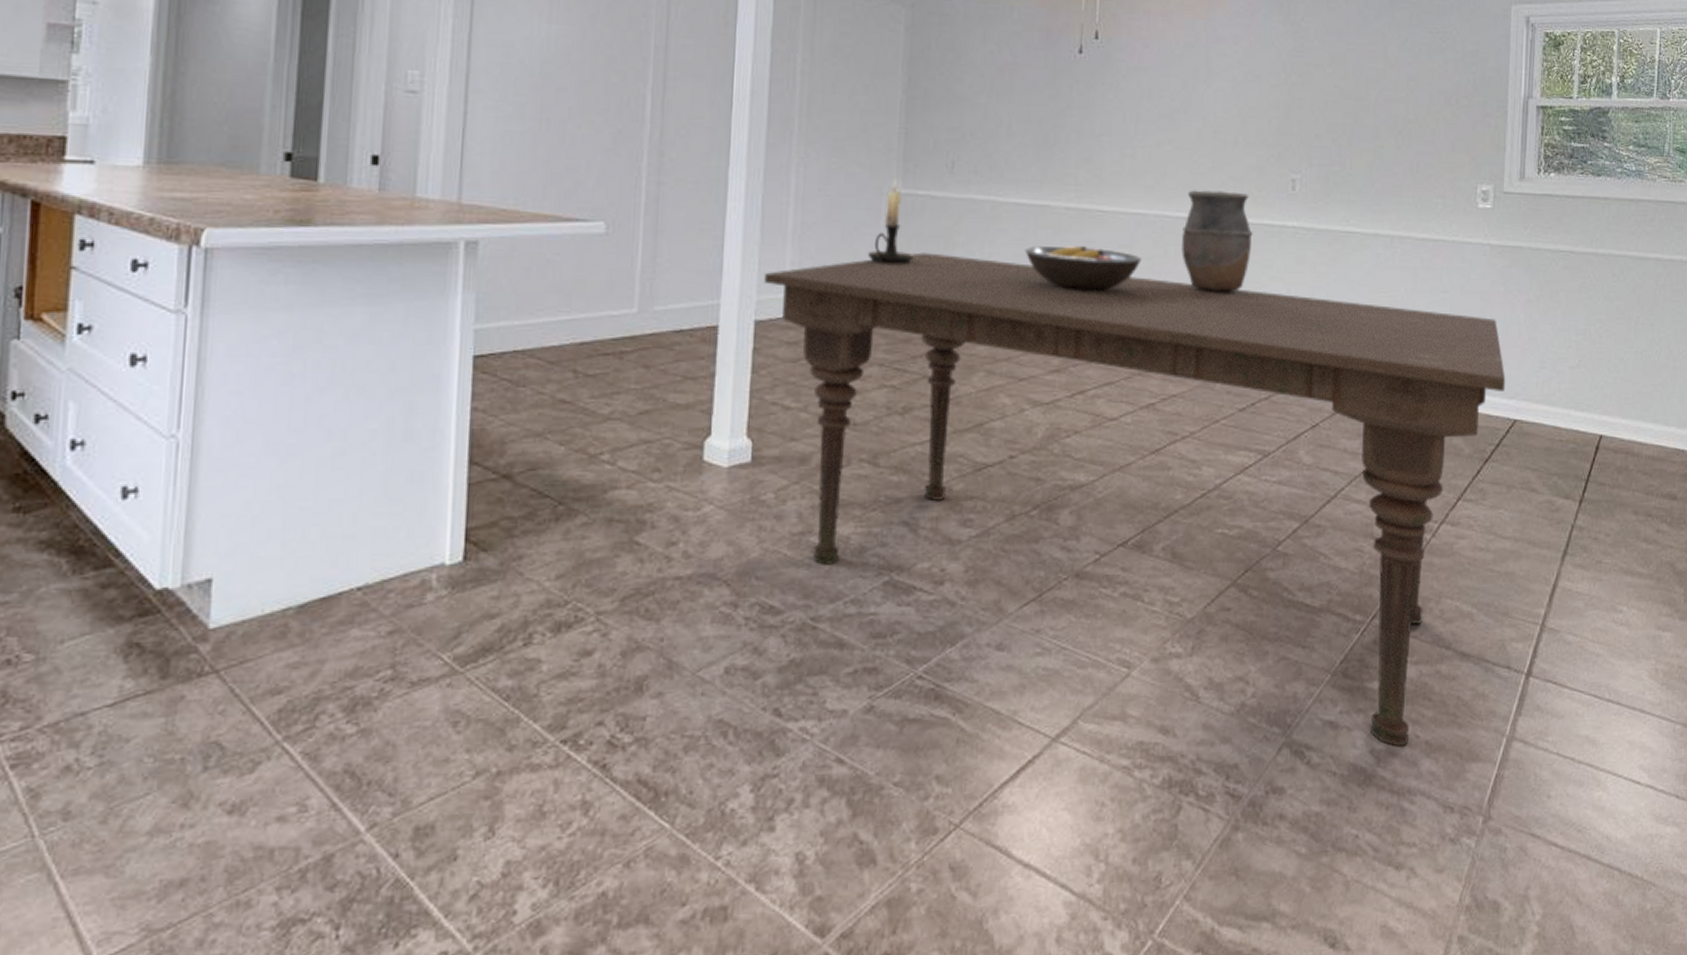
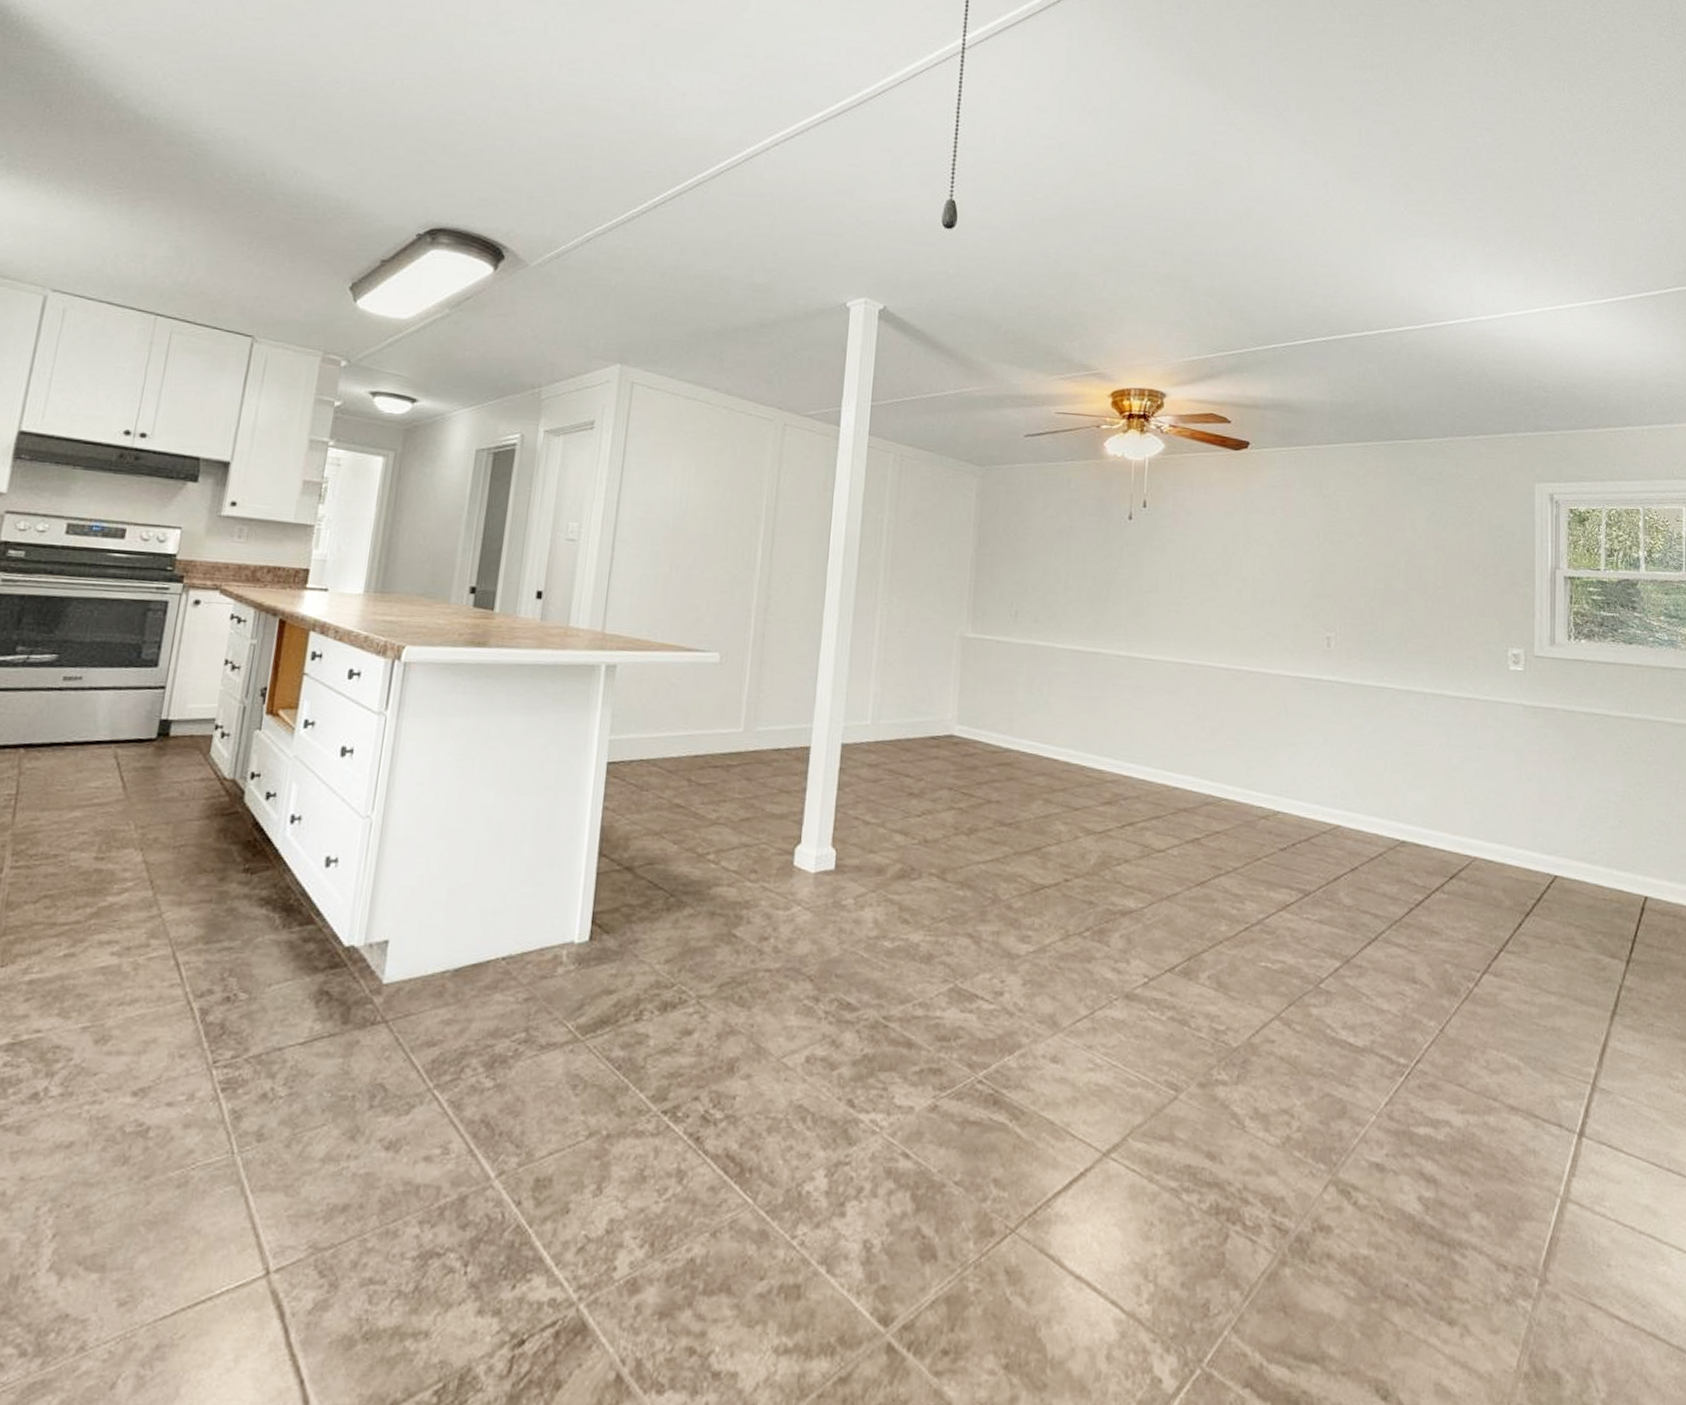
dining table: present [763,252,1506,747] -> none [850,690,1544,1197]
candle holder: present [868,178,914,264] -> none [941,624,981,700]
fruit bowl: present [1024,245,1142,291] -> none [1079,688,1187,732]
vase: present [1180,190,1253,293] -> none [1222,643,1291,739]

